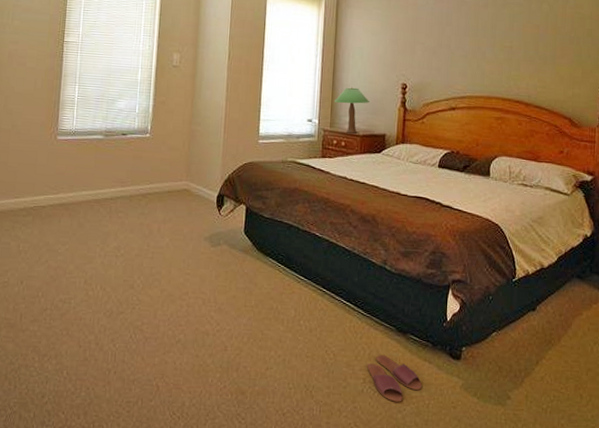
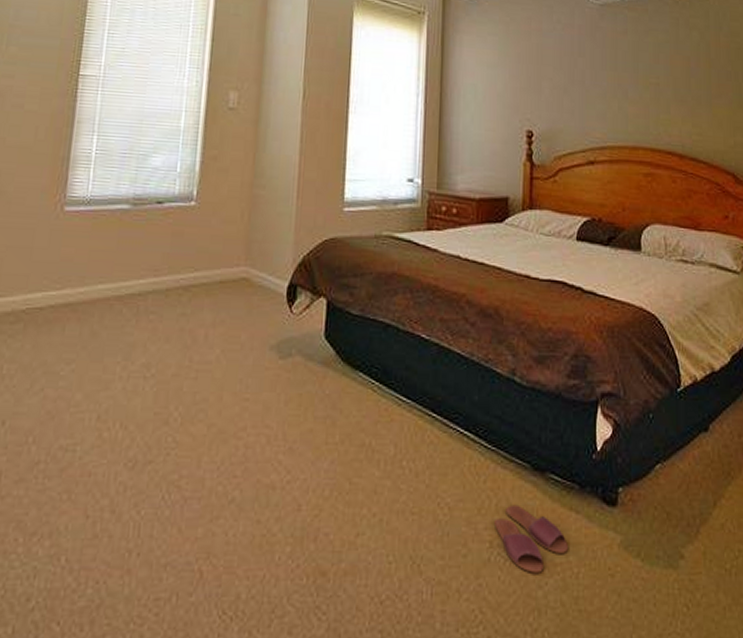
table lamp: present [335,87,370,135] -> none [442,136,487,198]

